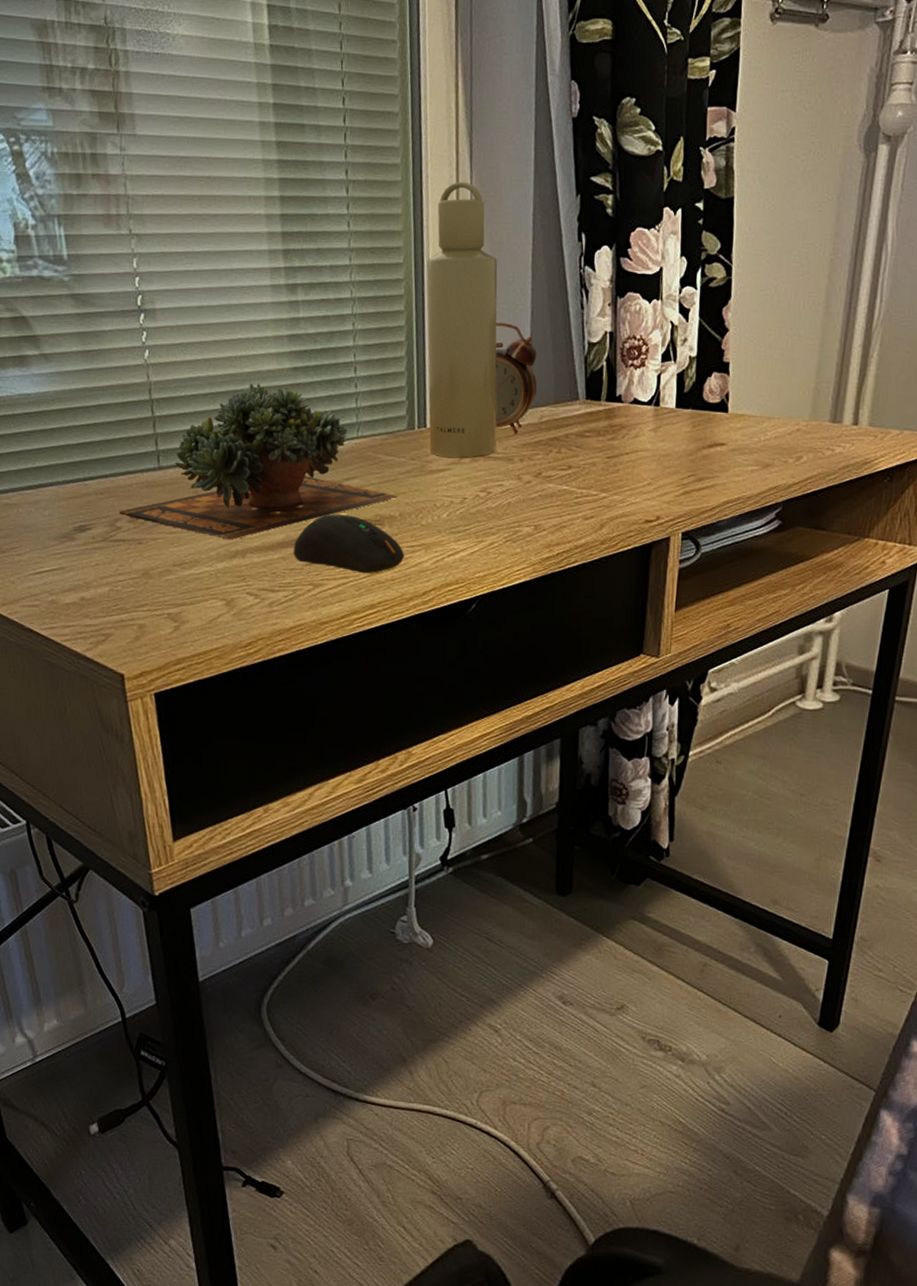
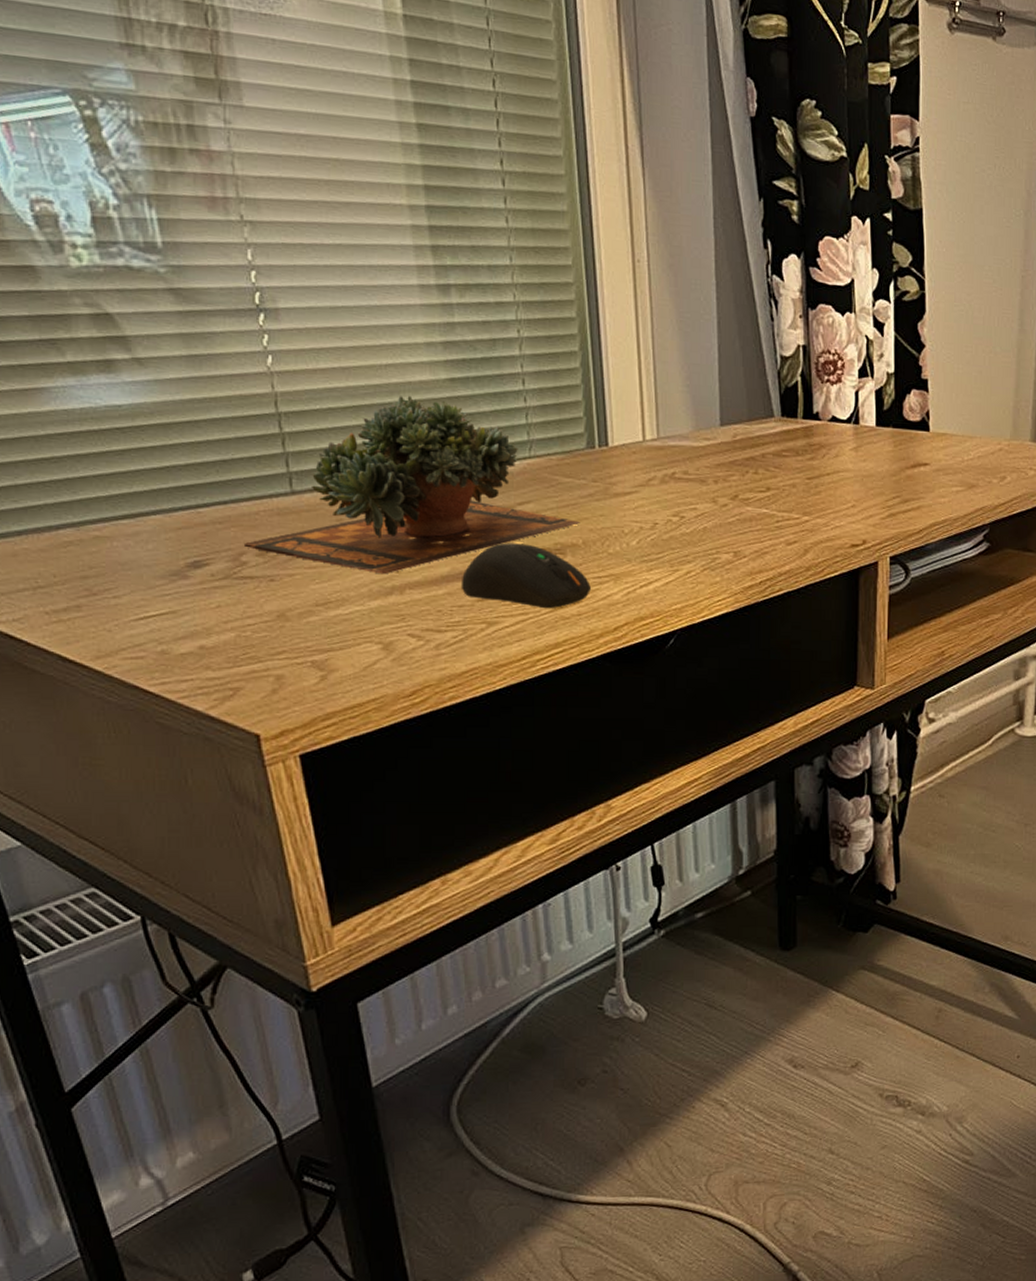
bottle: present [426,182,498,459] -> none [598,179,687,481]
alarm clock: present [495,322,538,434] -> none [679,332,729,454]

